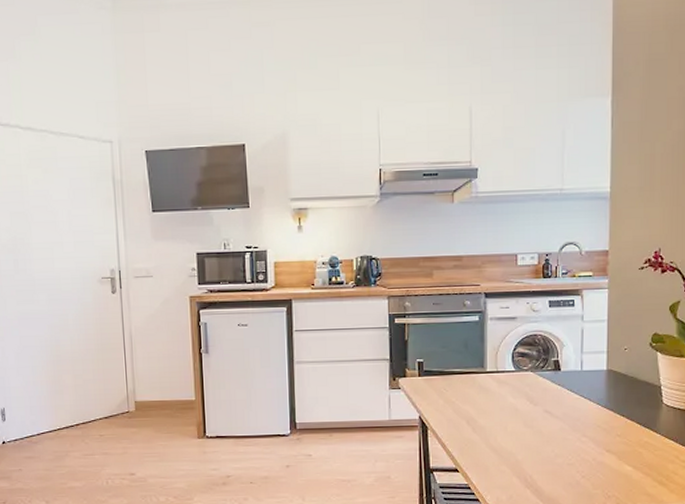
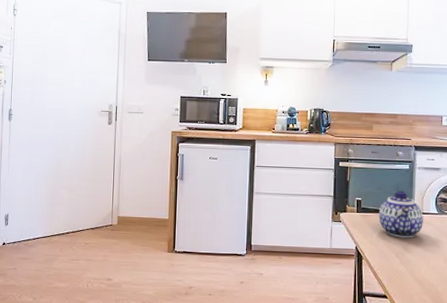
teapot: none [444,347,498,402] -> present [378,191,423,238]

